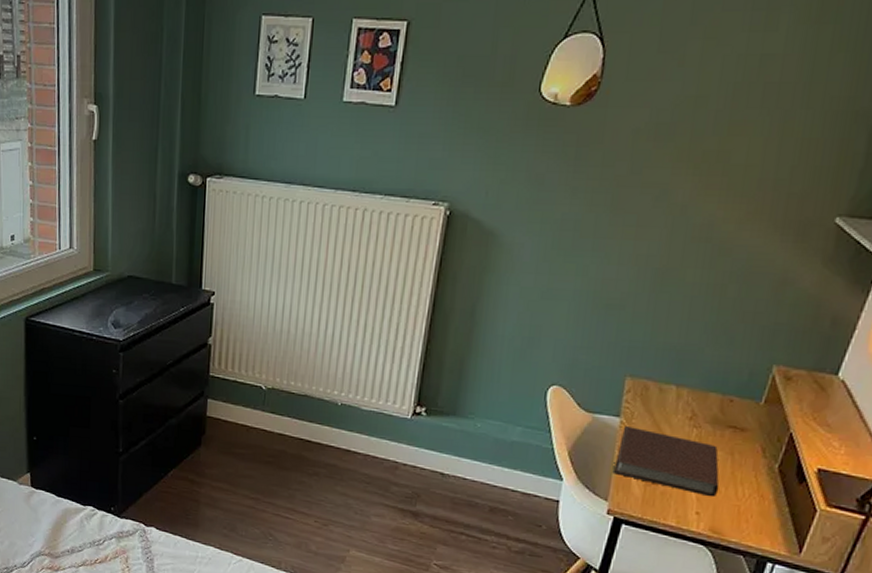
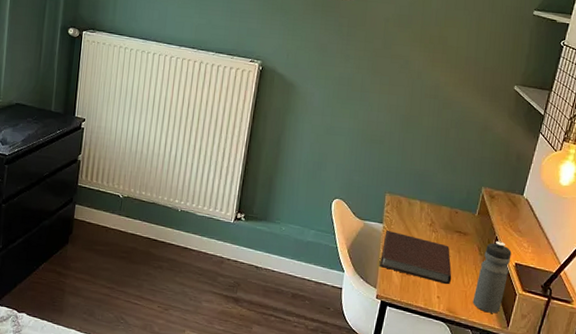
water bottle: none [748,438,813,535] -> present [472,241,512,314]

